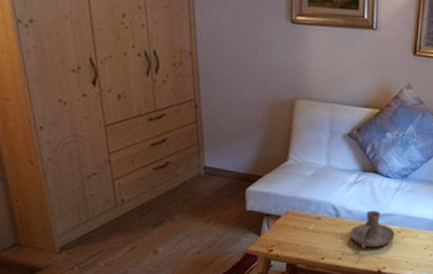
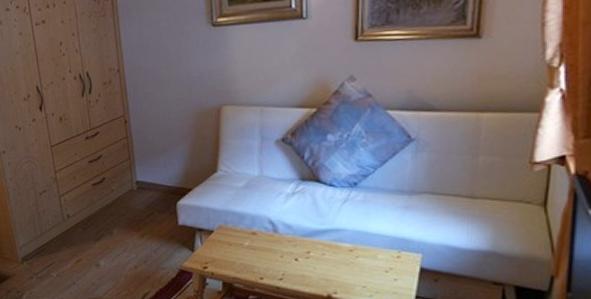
candle holder: present [350,210,395,249] -> none [291,225,346,270]

